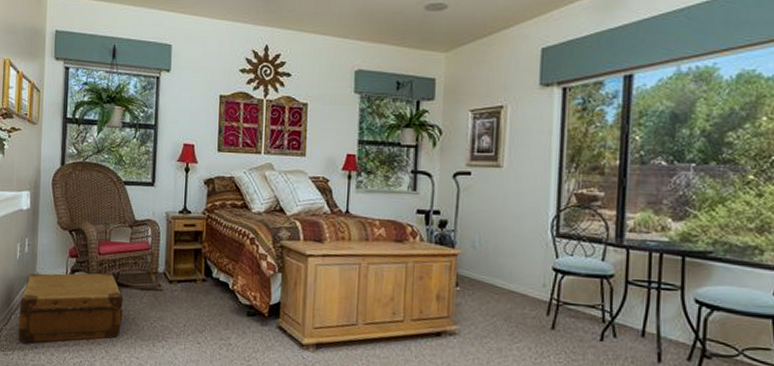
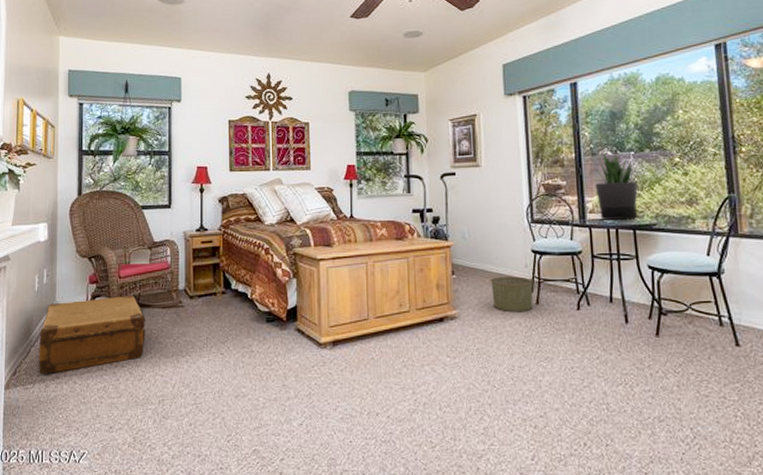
basket: none [499,293,550,337] -> present [490,276,534,313]
planter: none [640,159,695,244] -> present [594,151,638,220]

